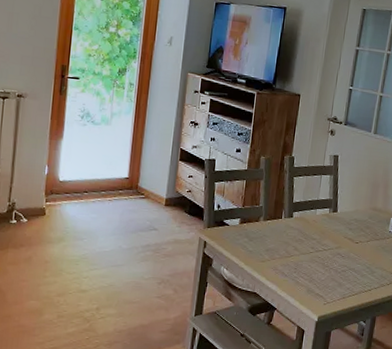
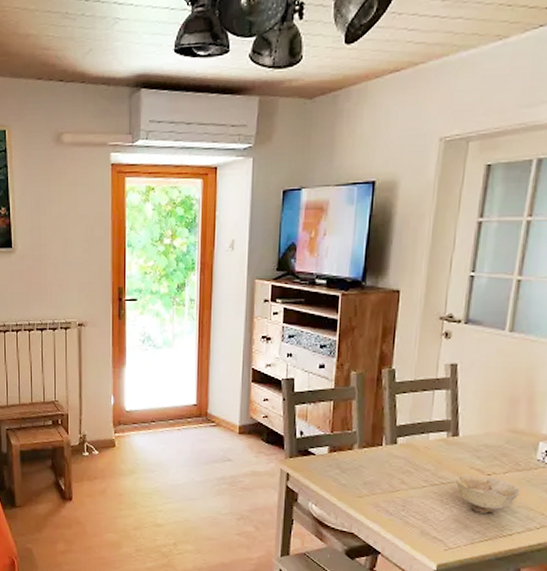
bowl: none [333,242,378,274] -> present [455,474,521,513]

